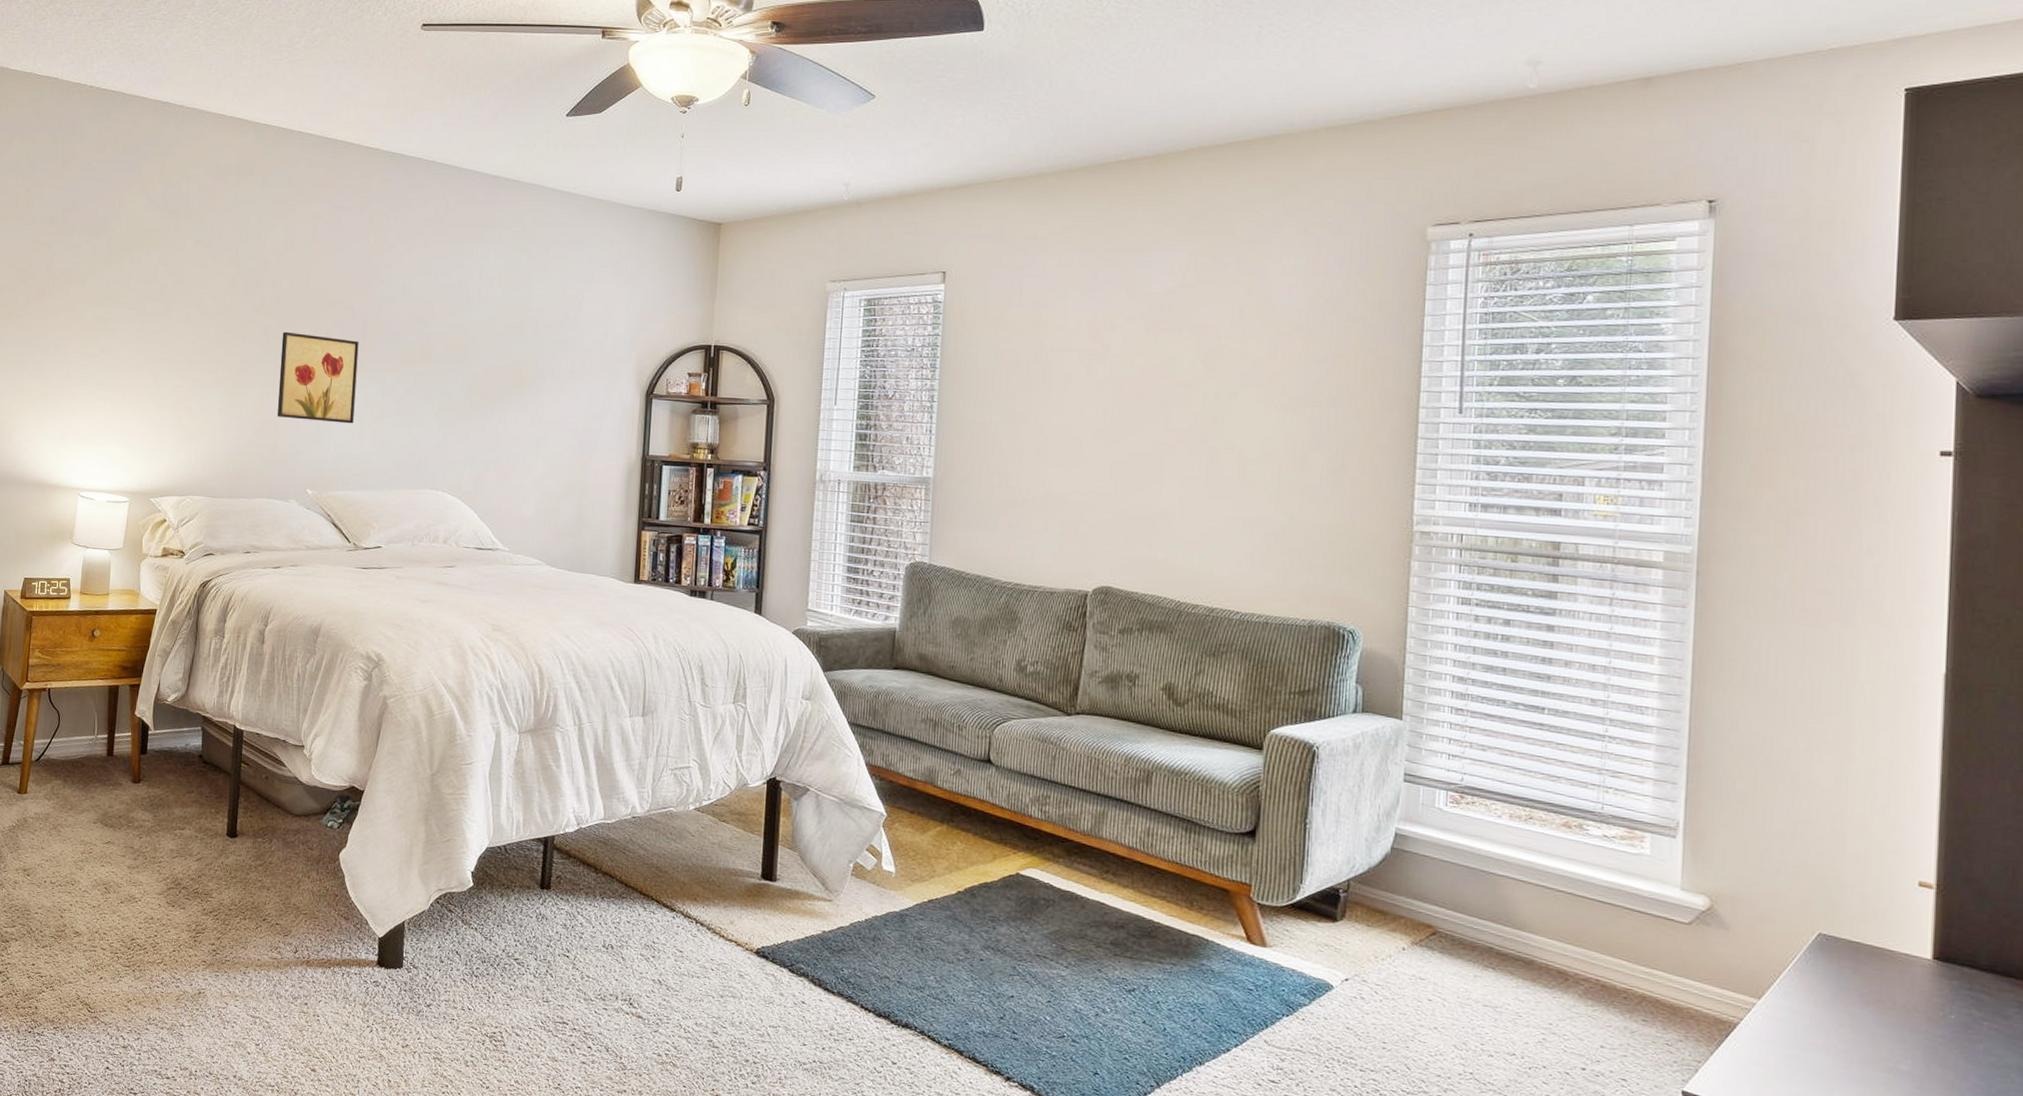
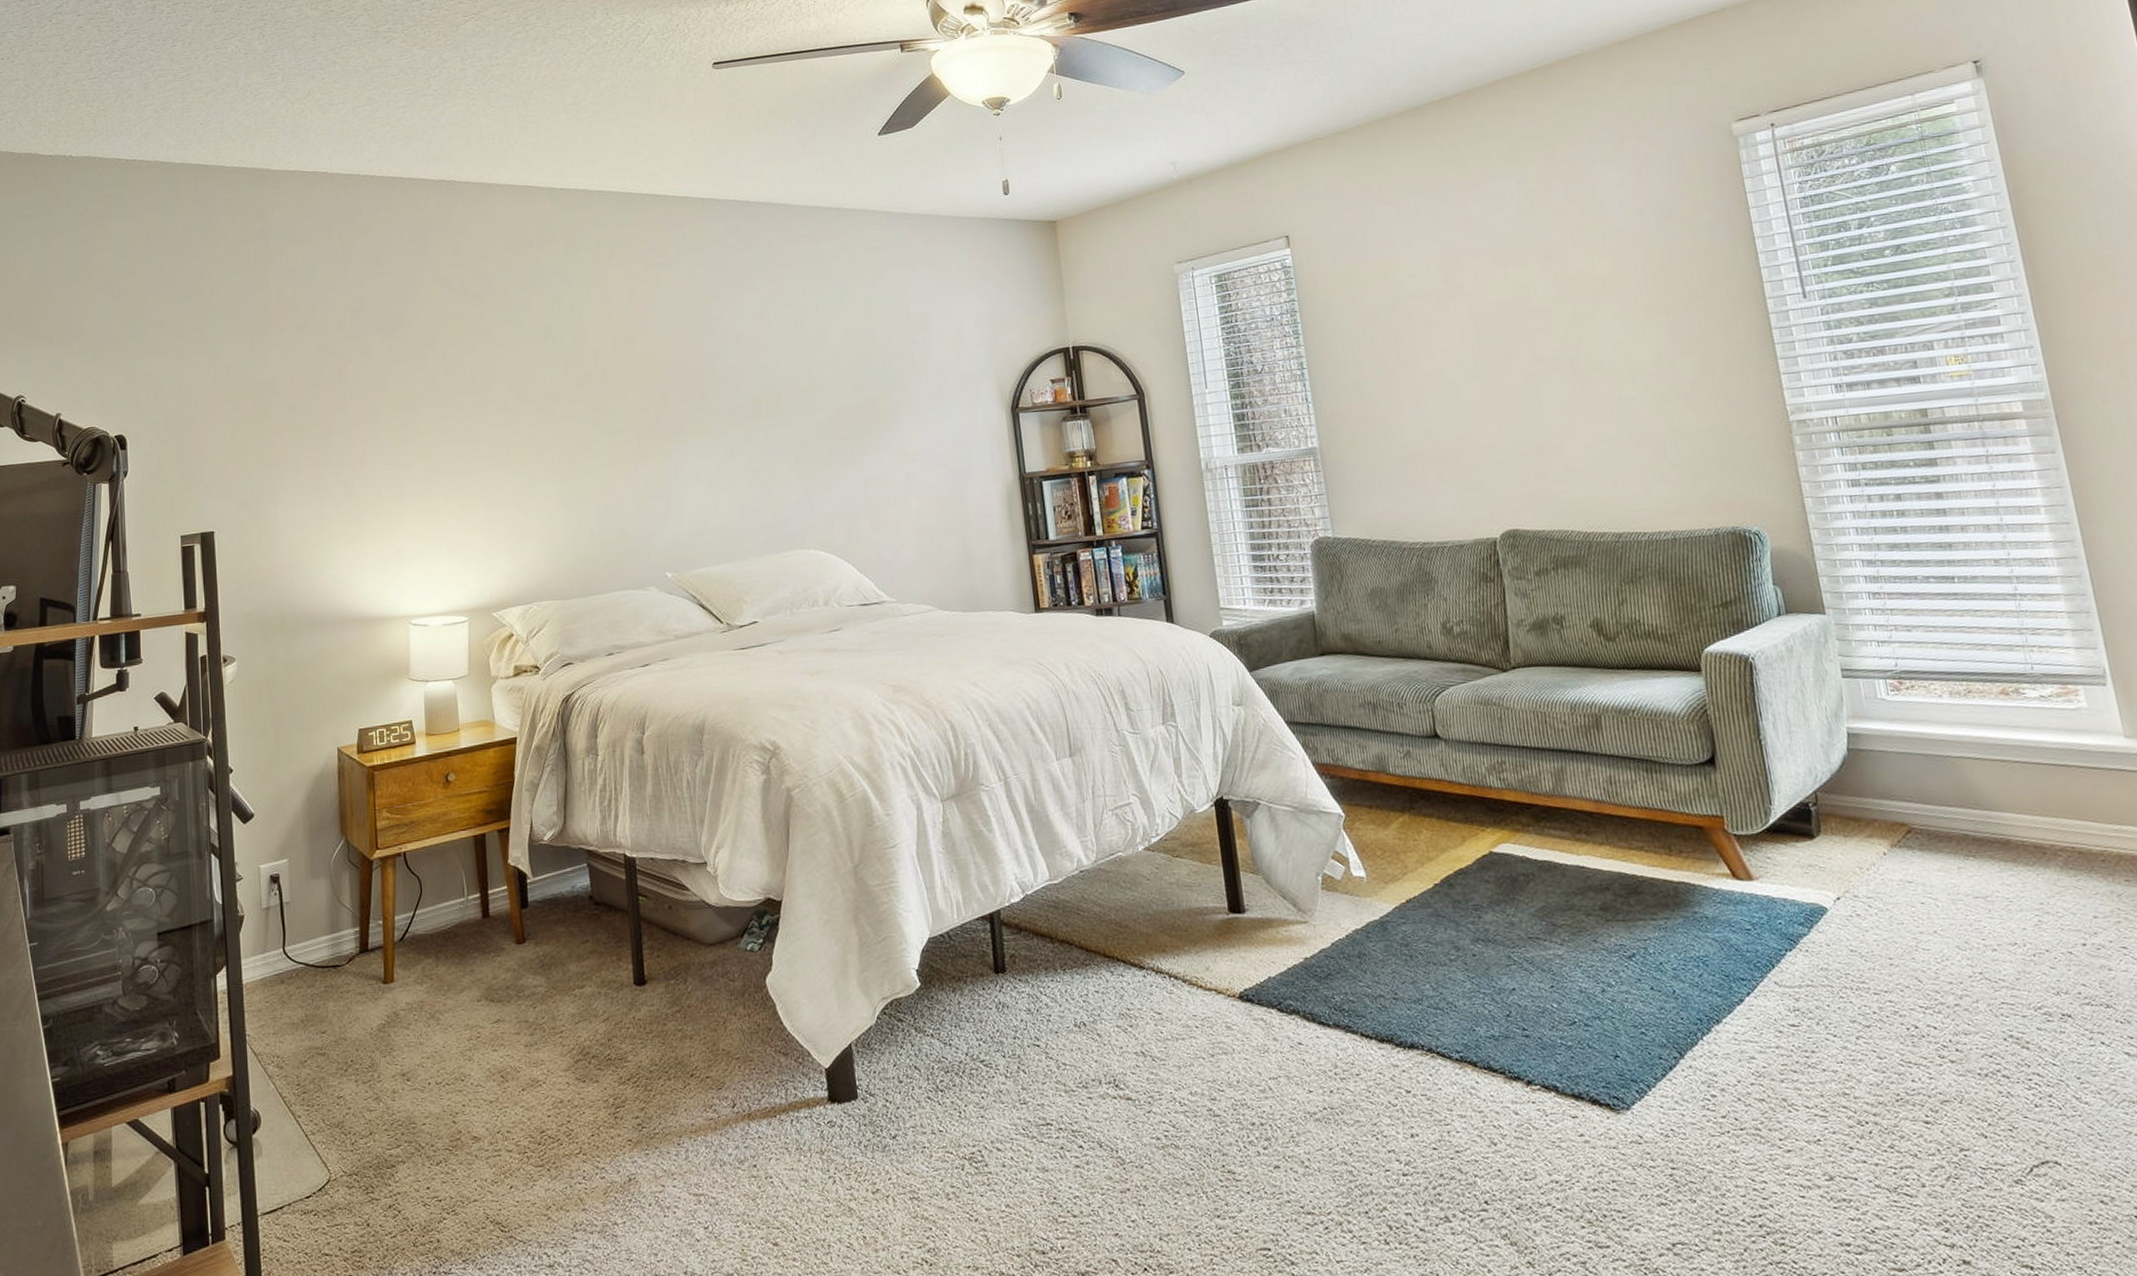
wall art: present [276,331,359,424] -> none [613,402,706,499]

